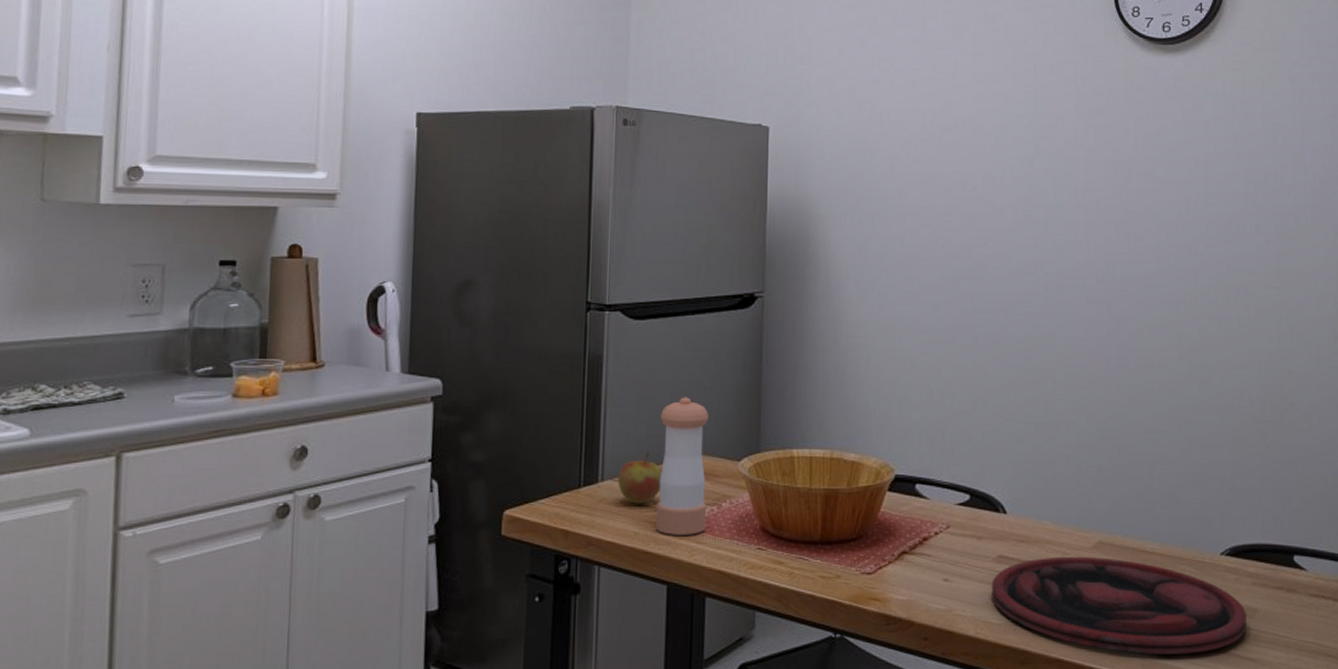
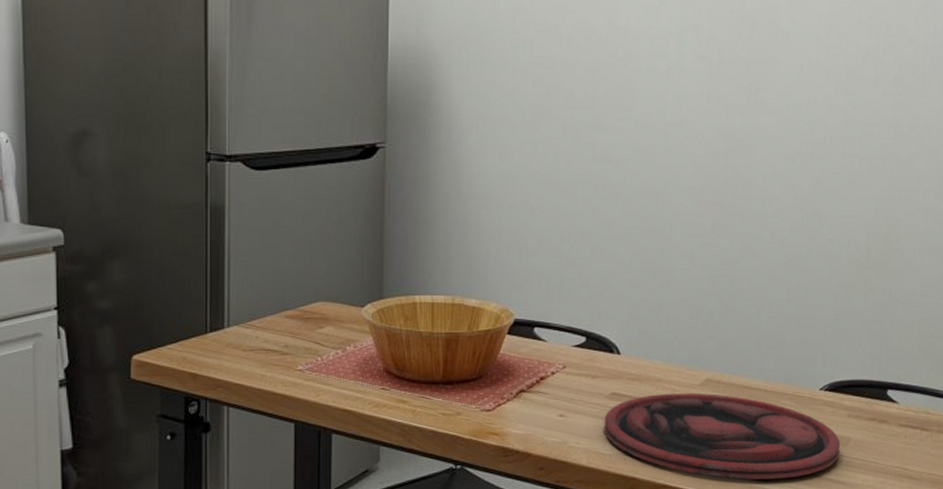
apple: present [618,451,662,504] -> none [244,299,287,348]
pepper shaker: present [656,397,709,535] -> none [283,246,333,377]

